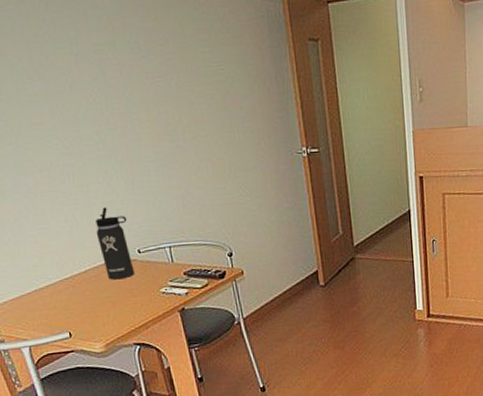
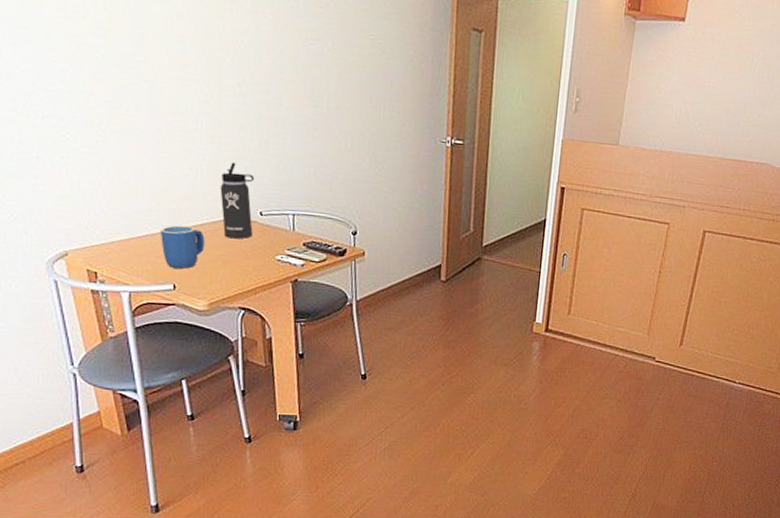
mug: none [48,275,92,317] -> present [161,225,205,269]

